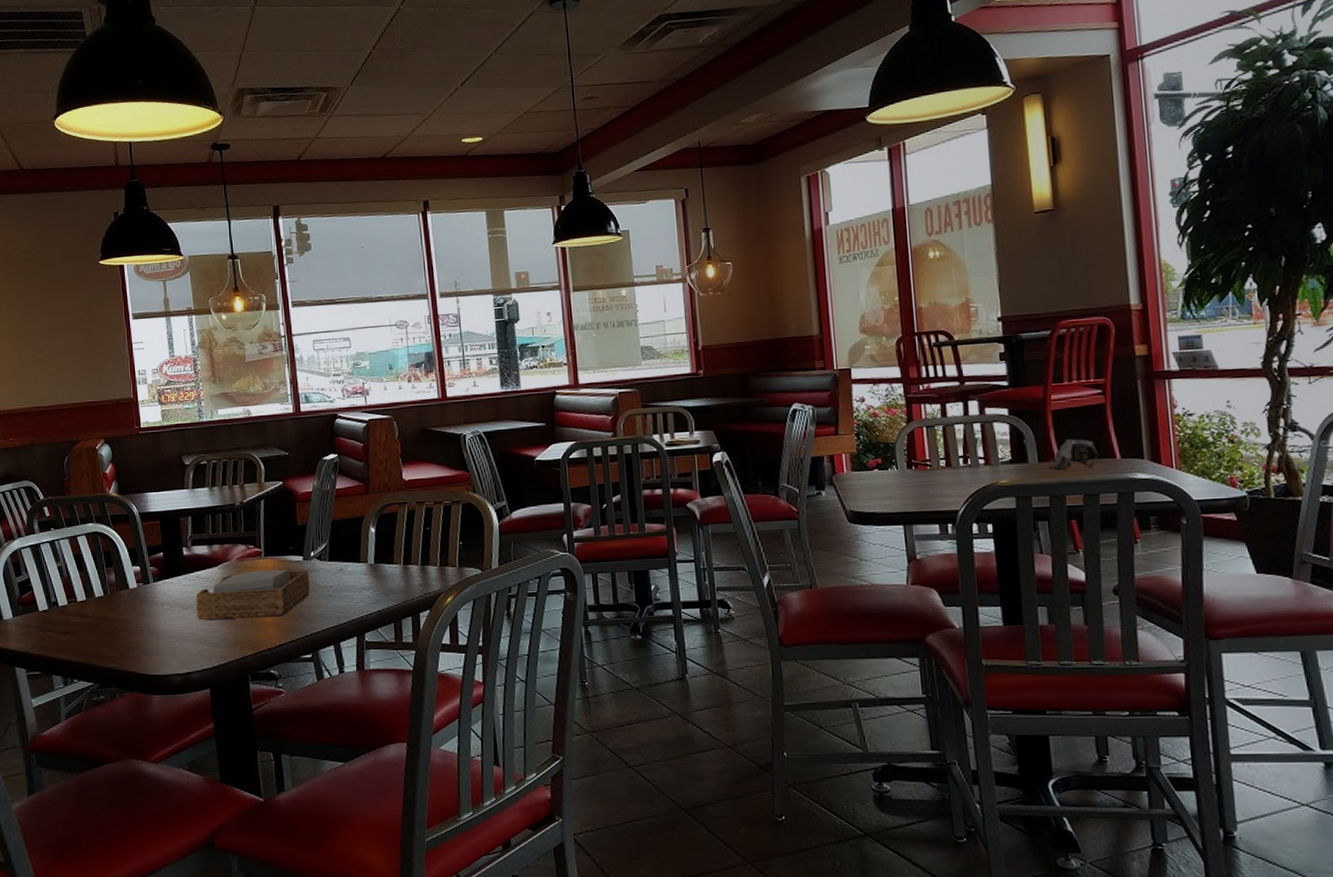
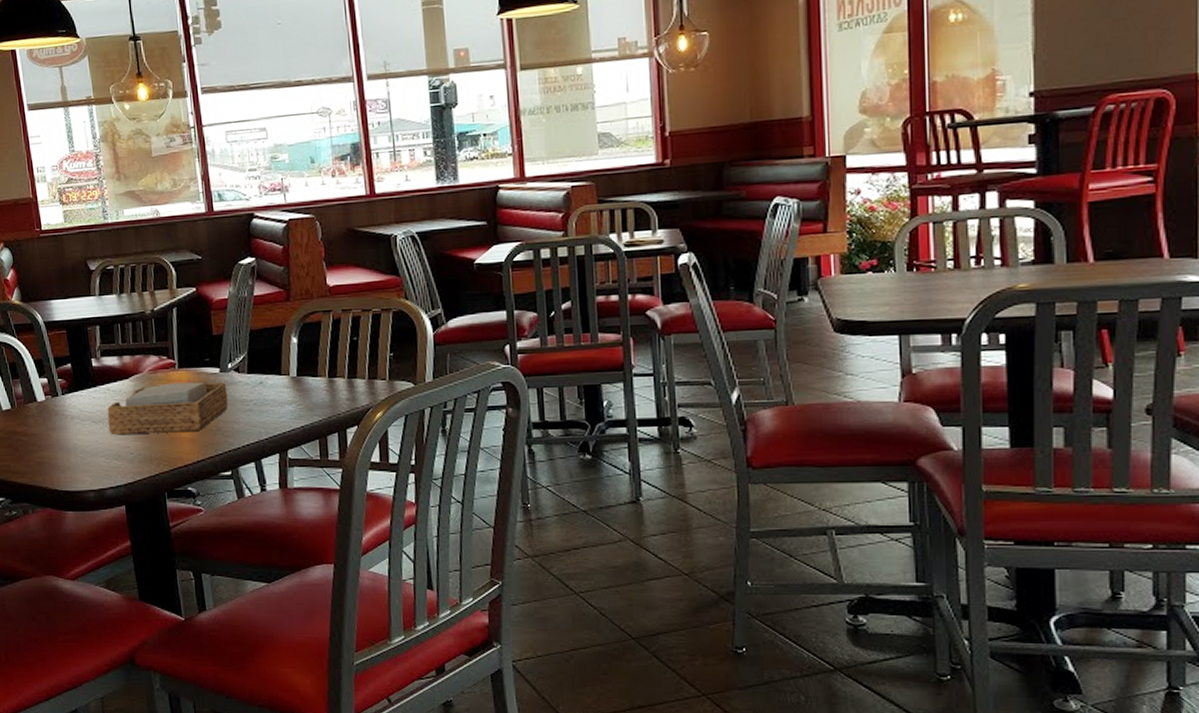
crumpled paper: present [1049,438,1099,471] -> none [1080,235,1142,273]

